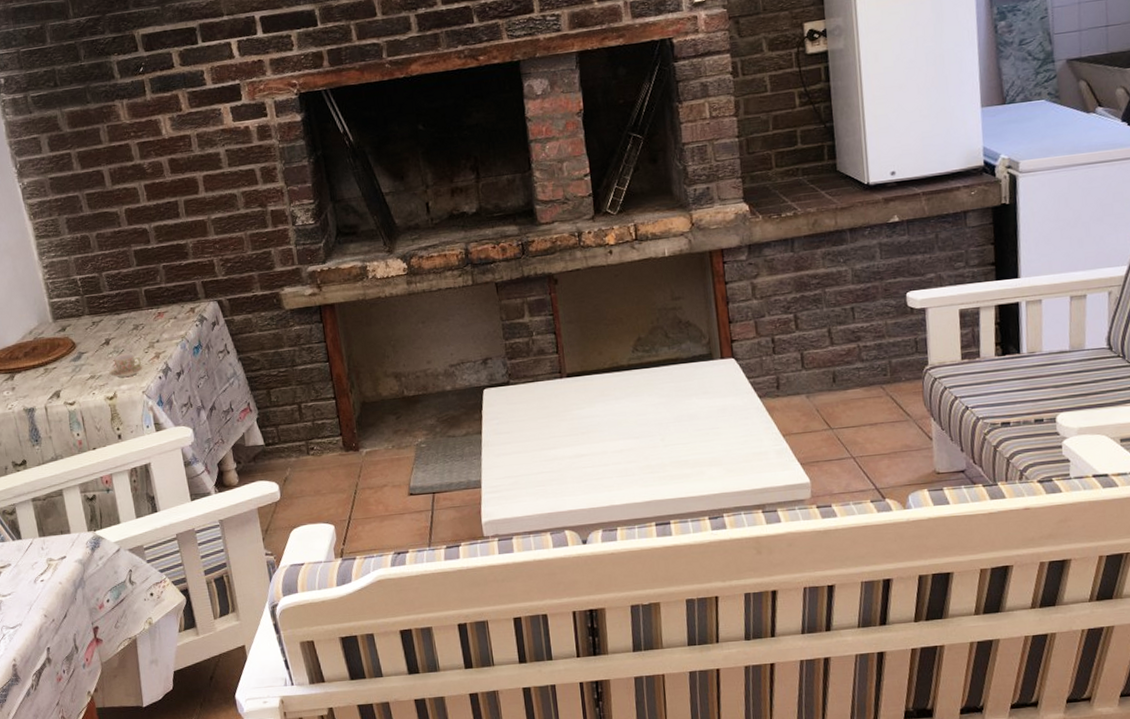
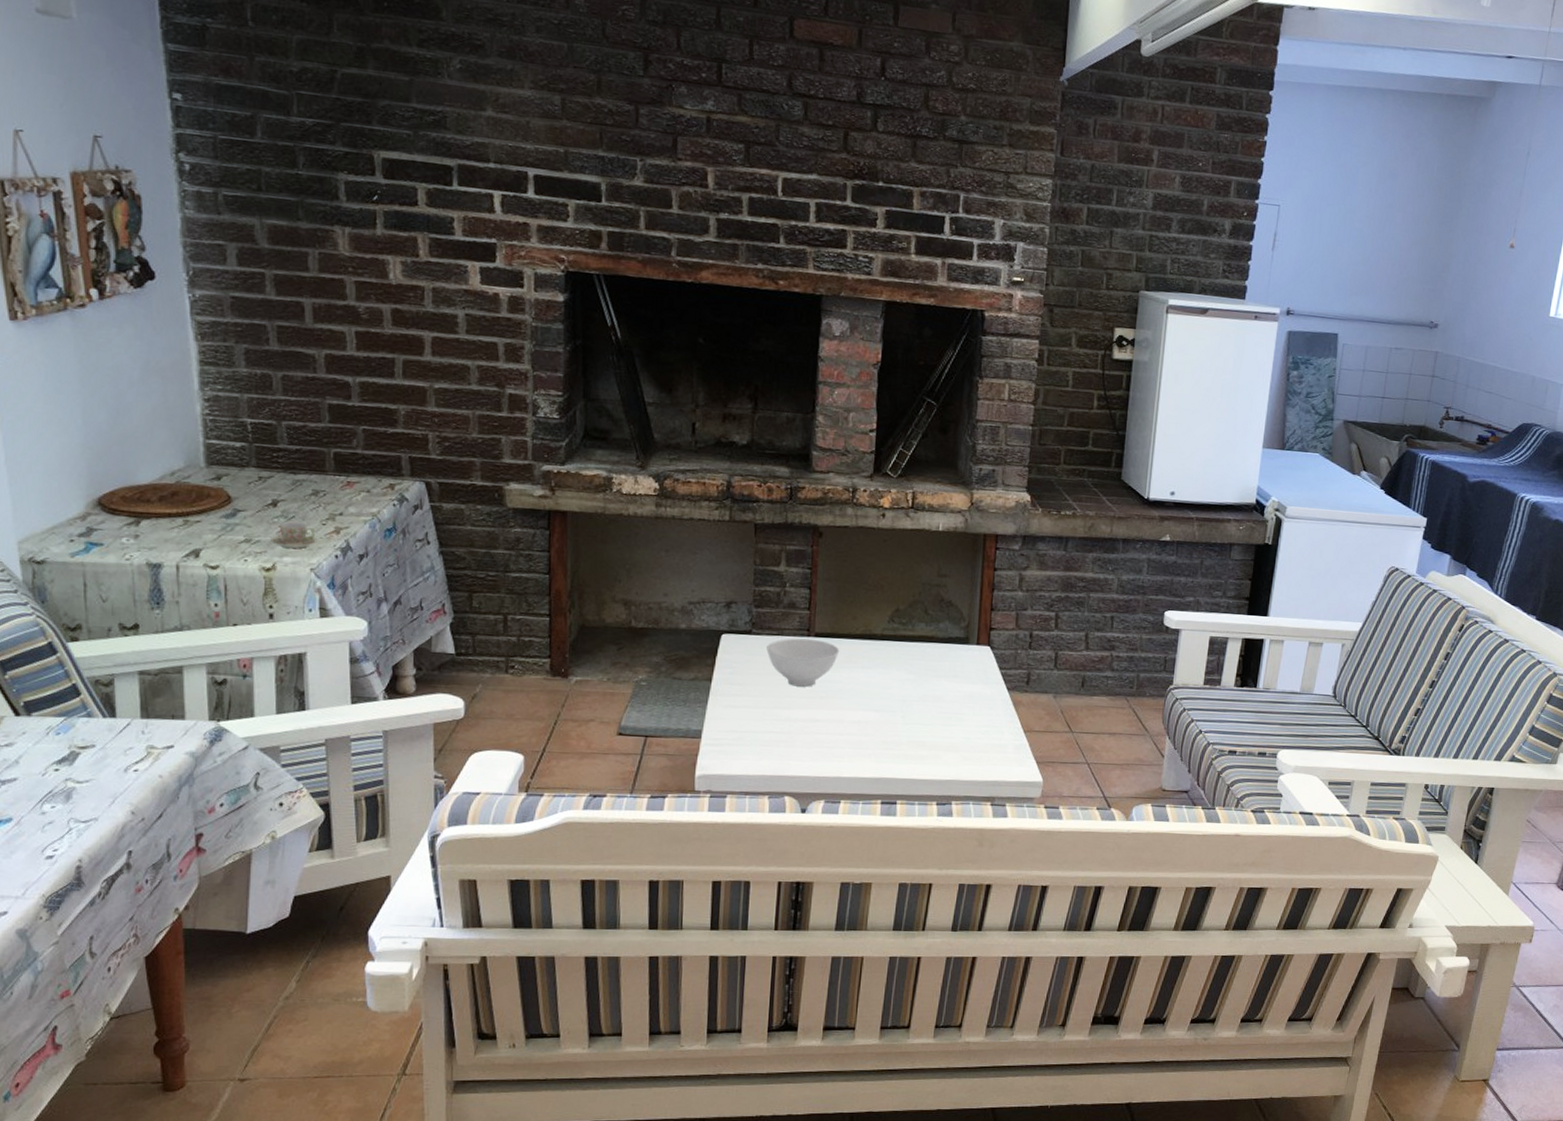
bowl: none [525,379,592,427] -> present [766,638,840,687]

